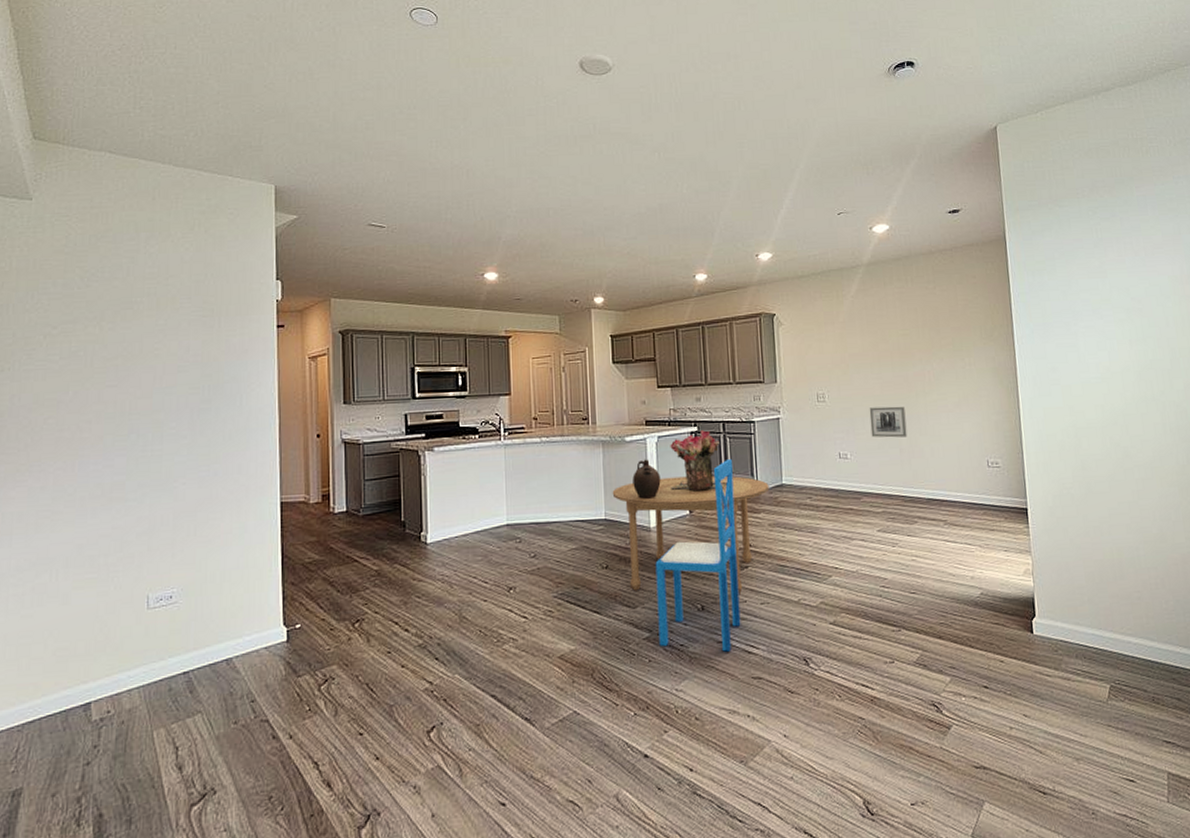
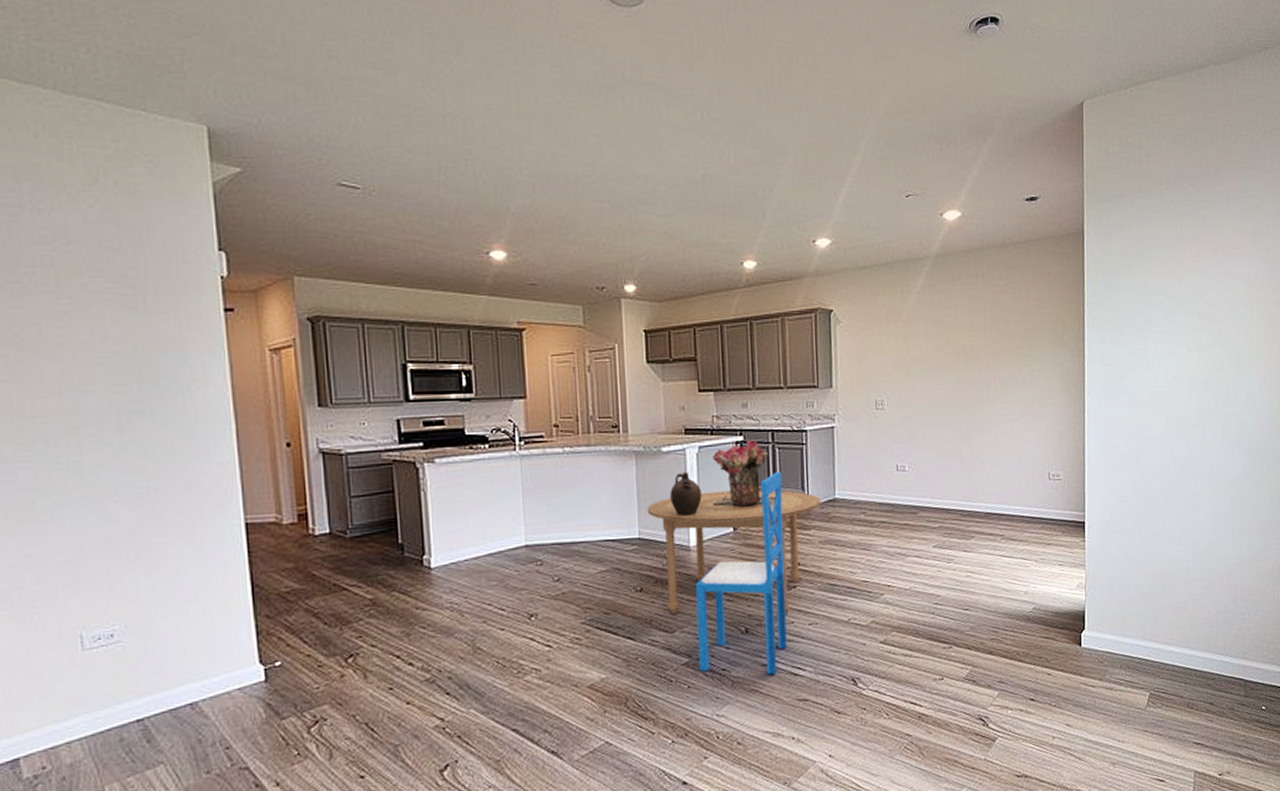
wall art: present [869,406,908,438] -> none [930,414,969,449]

